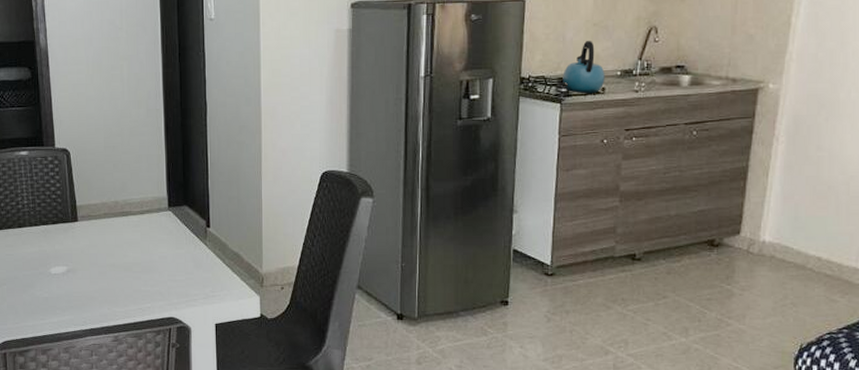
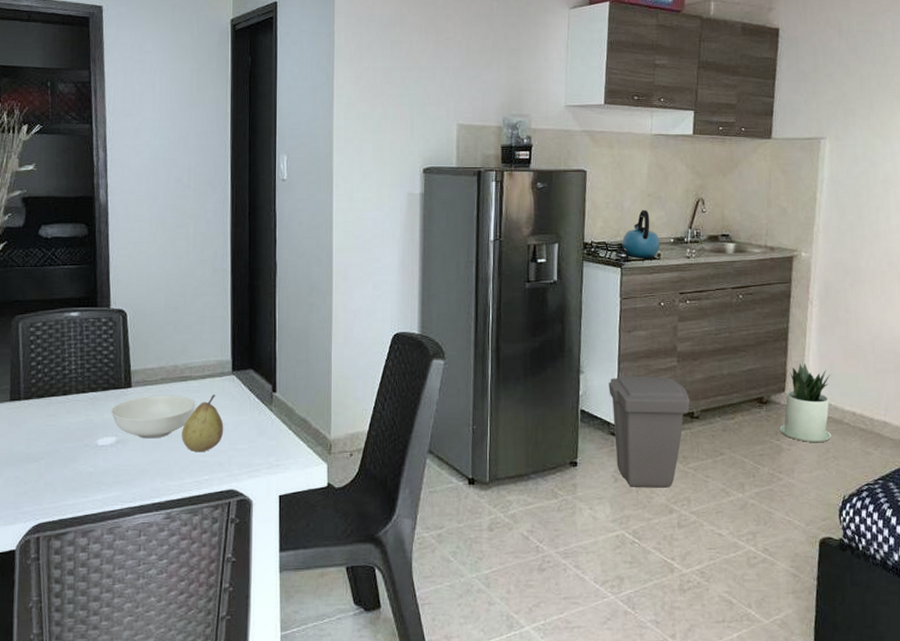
bowl: none [60,229,137,269] -> present [110,395,197,439]
fruit: none [125,229,163,282] -> present [182,394,224,453]
trash can: none [544,215,632,329] -> present [608,375,690,488]
planter: none [731,204,795,289] -> present [779,362,831,443]

